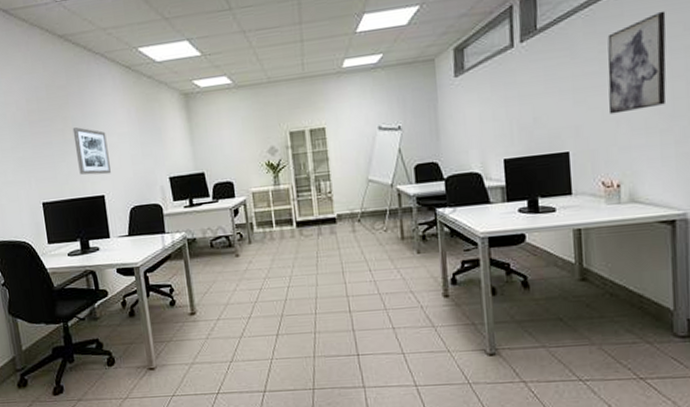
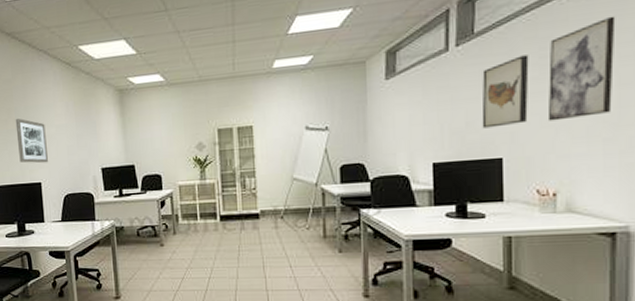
wall art: none [546,50,591,124] -> present [481,55,529,129]

